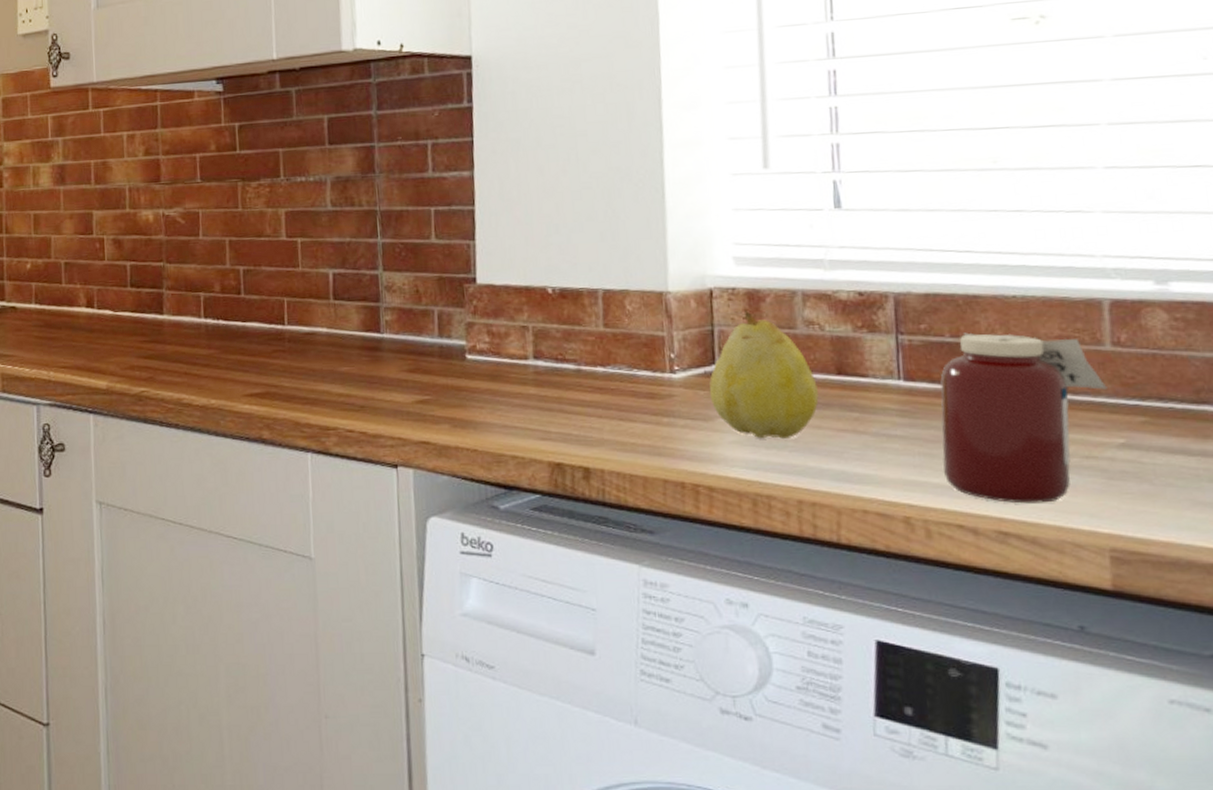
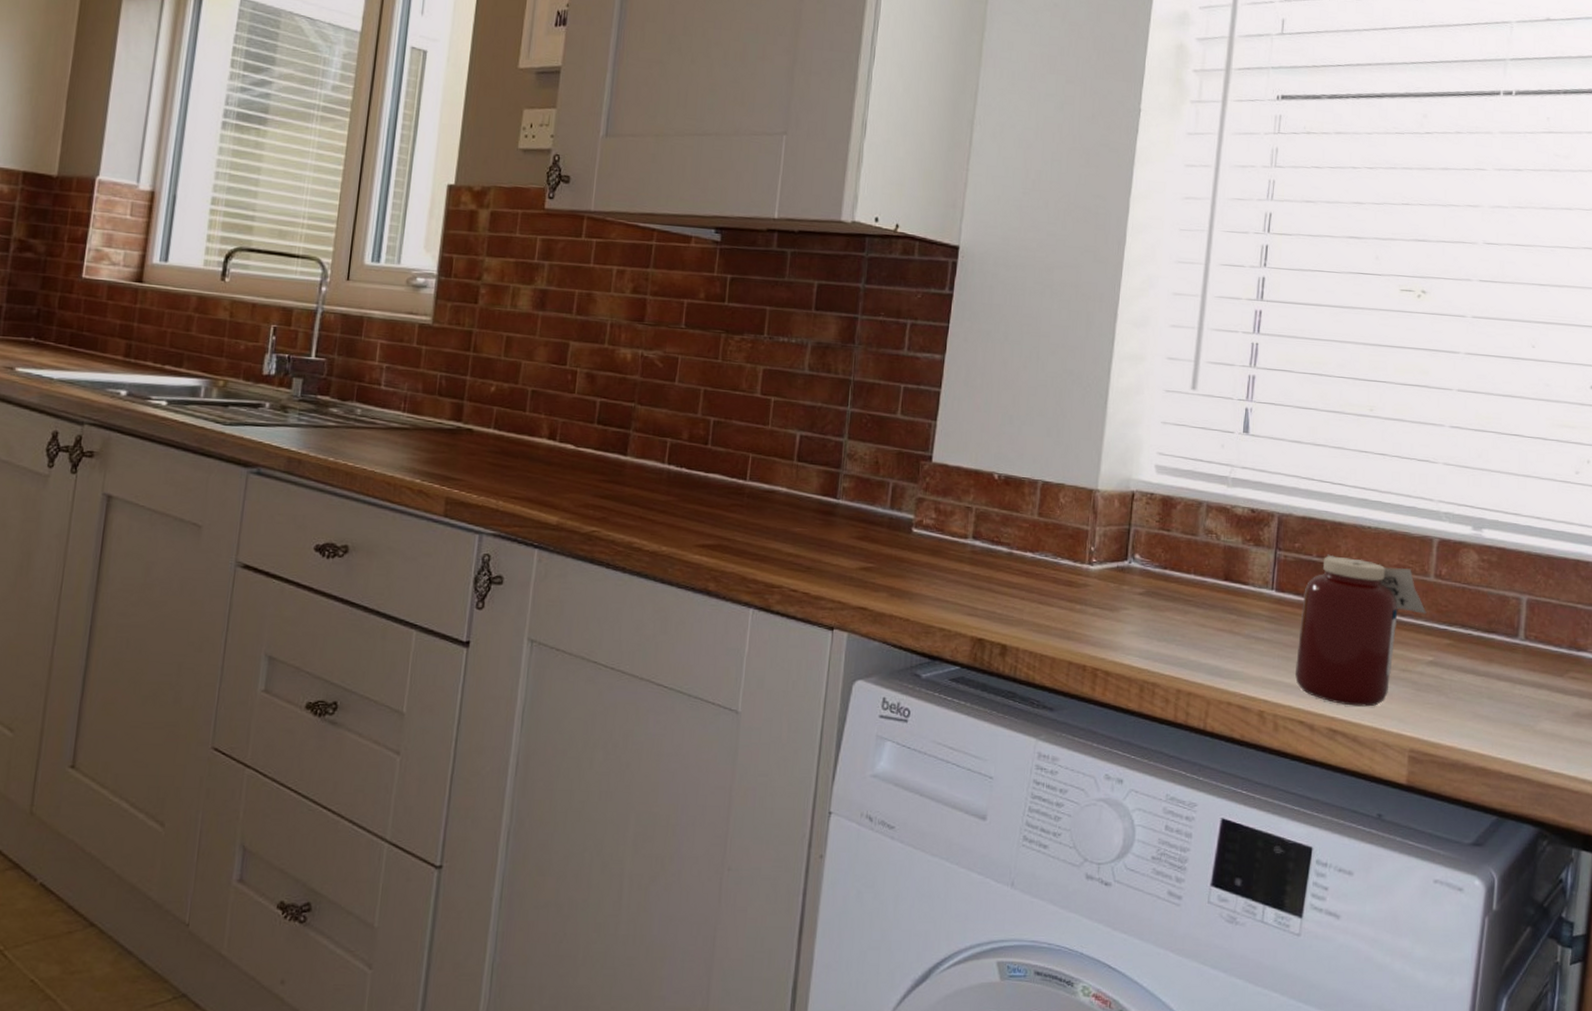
fruit: present [709,309,819,439] -> none [1118,514,1207,633]

